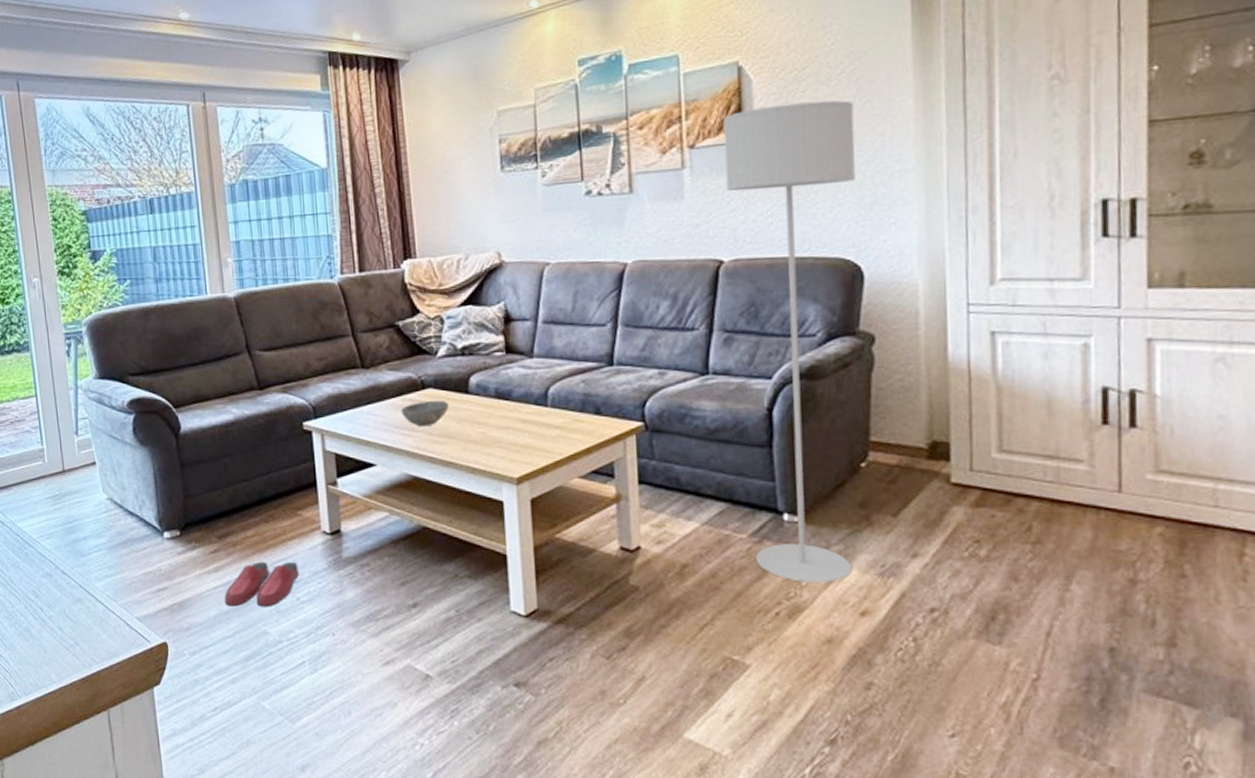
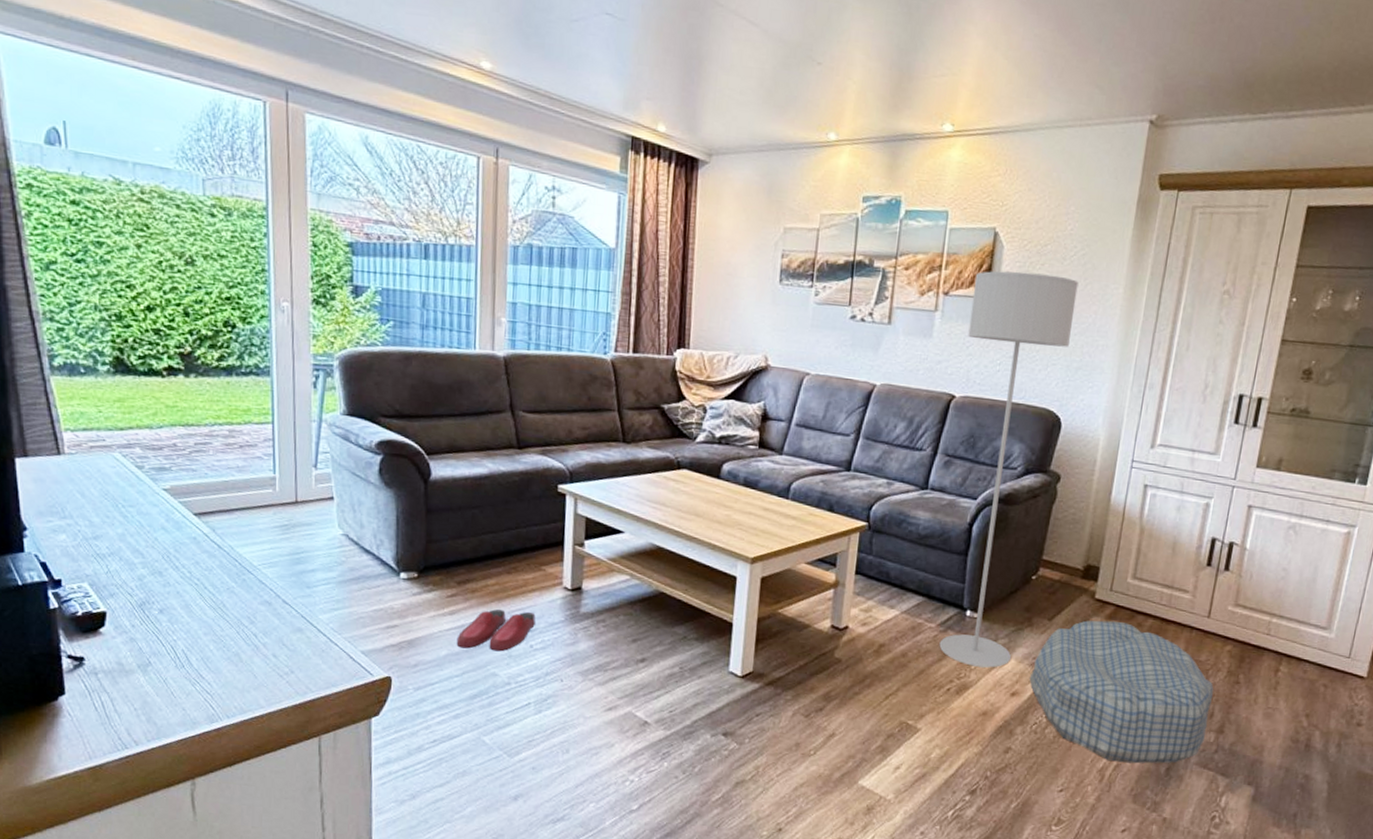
bowl: present [401,400,449,427] -> none [654,480,700,503]
dog bed: none [880,510,1150,695] -> present [1029,620,1214,764]

